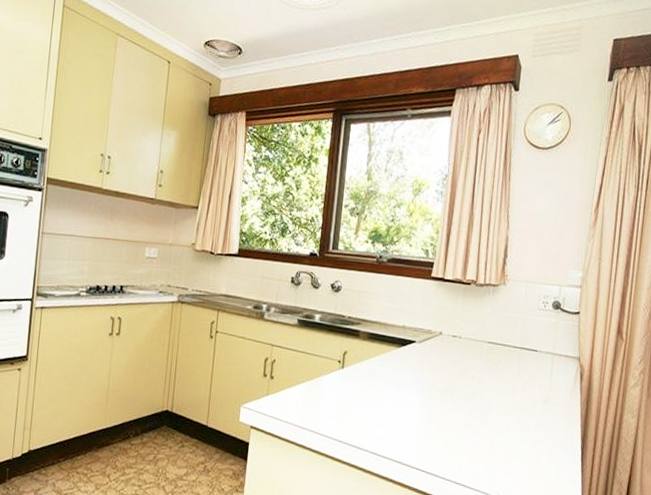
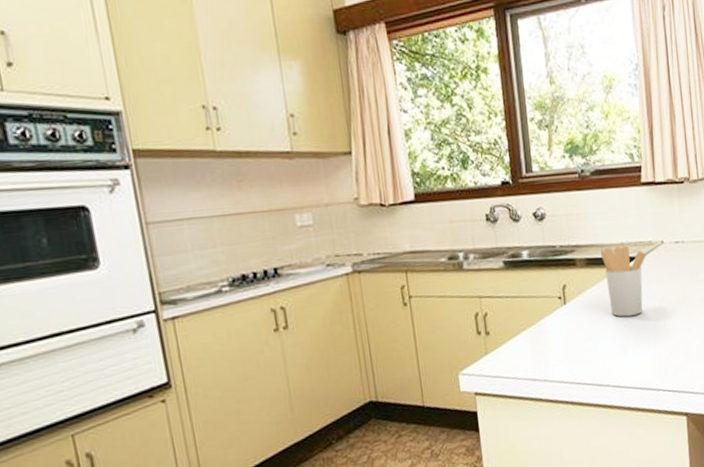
utensil holder: none [382,327,424,394] -> present [600,246,646,317]

